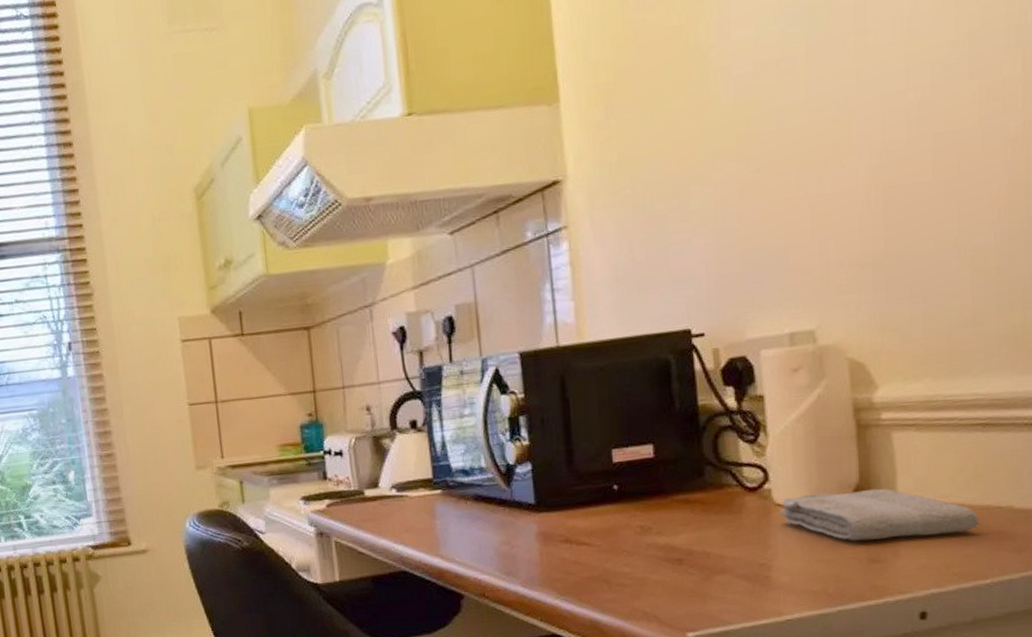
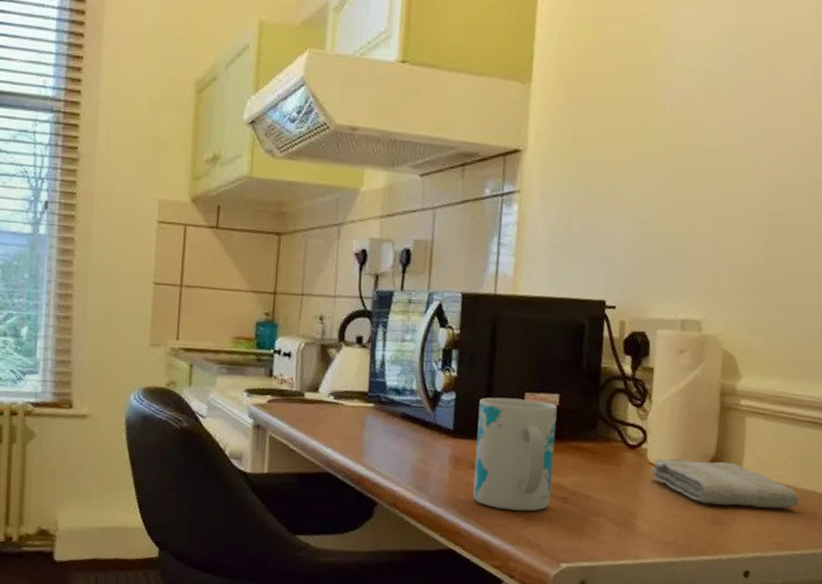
mug: none [560,455,662,583] -> present [473,397,558,511]

